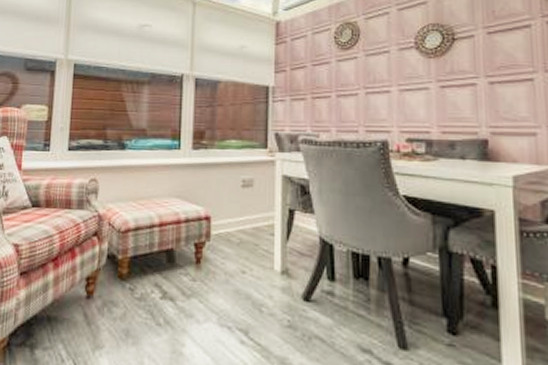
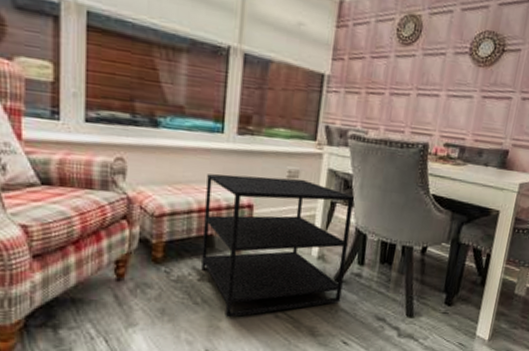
side table: none [163,187,313,342] -> present [201,174,354,318]

